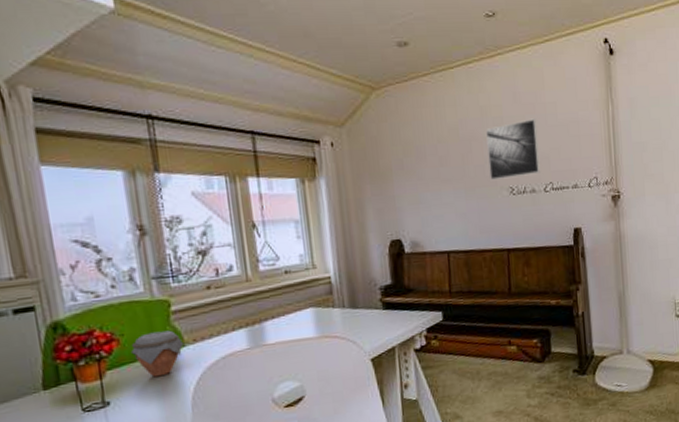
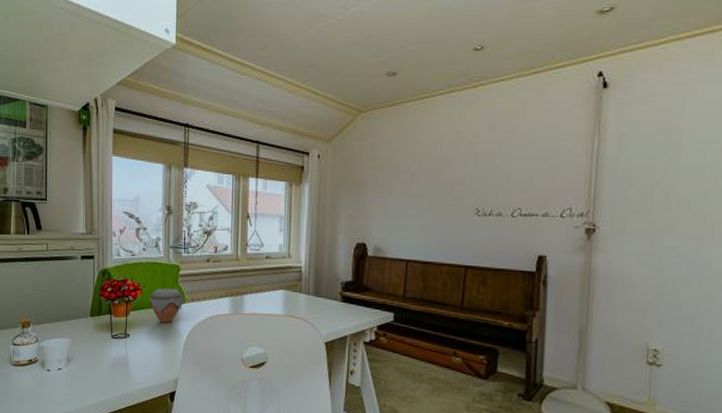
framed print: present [486,118,540,181] -> none [457,146,512,201]

